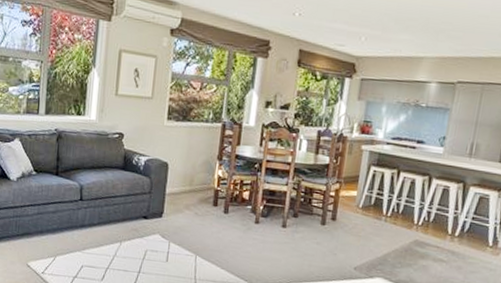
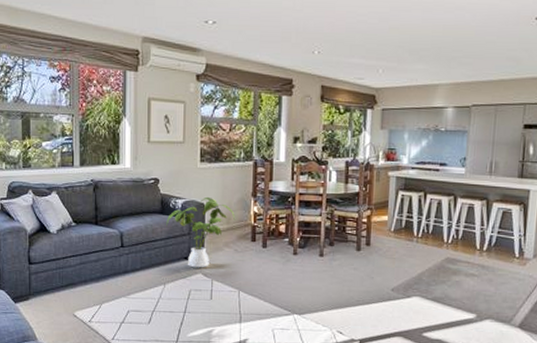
house plant: none [127,156,199,229] -> present [166,196,236,268]

